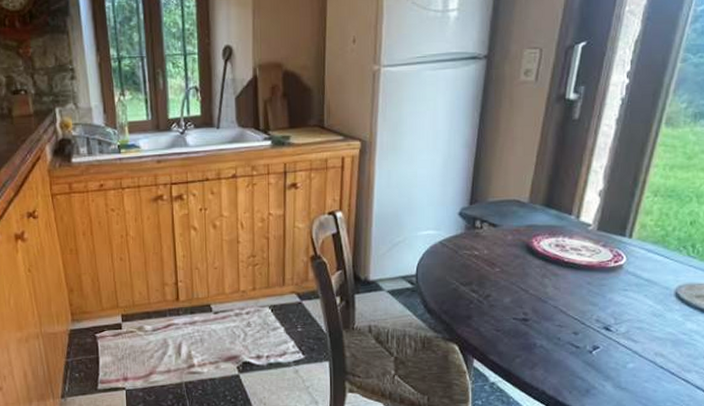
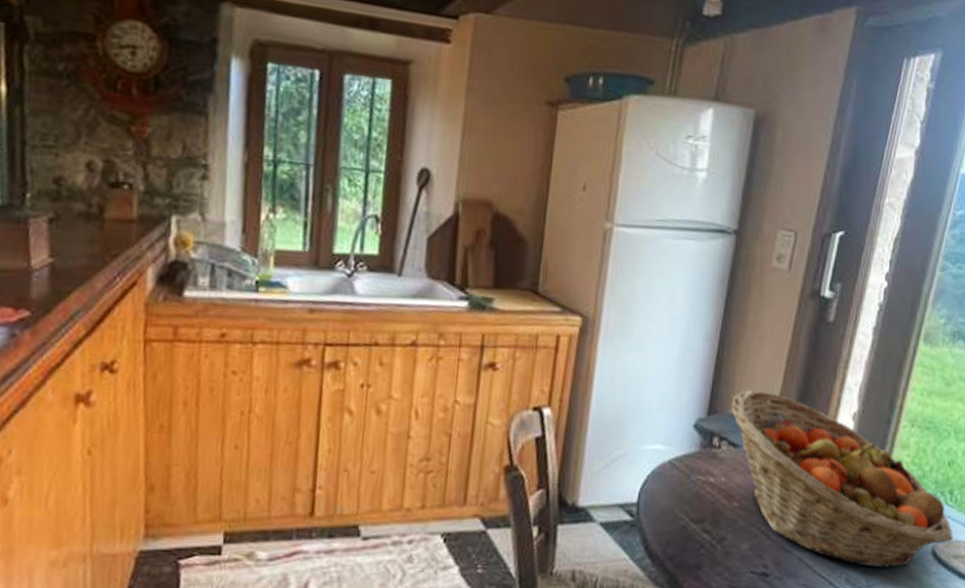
fruit basket: none [489,181,695,310] -> present [731,390,953,568]

